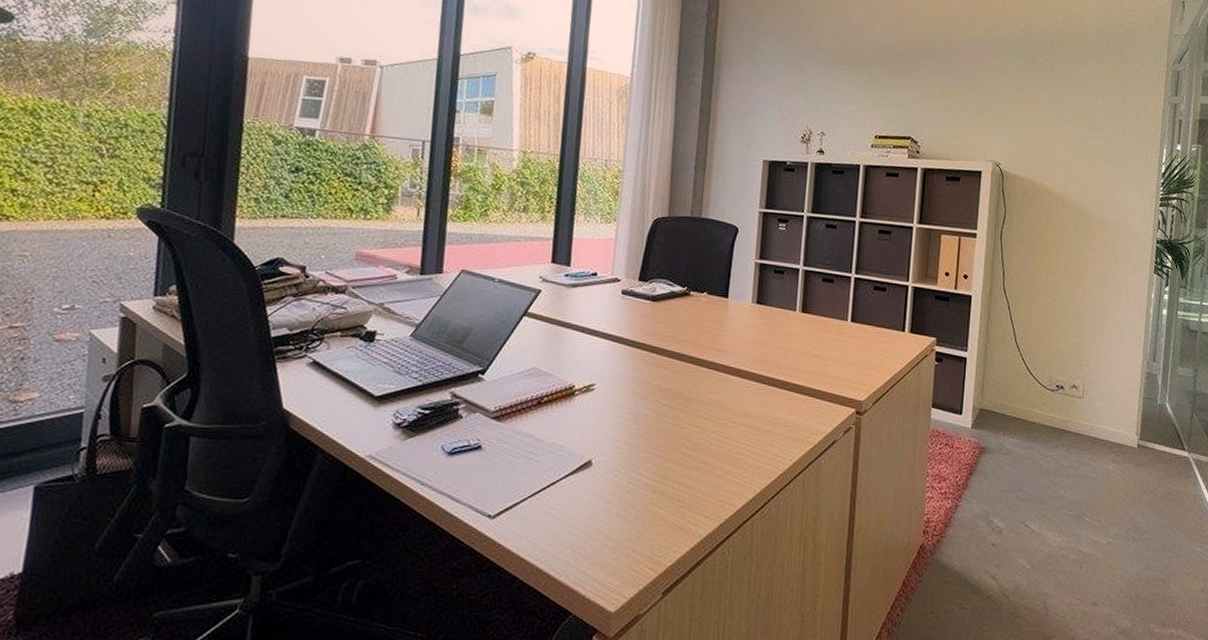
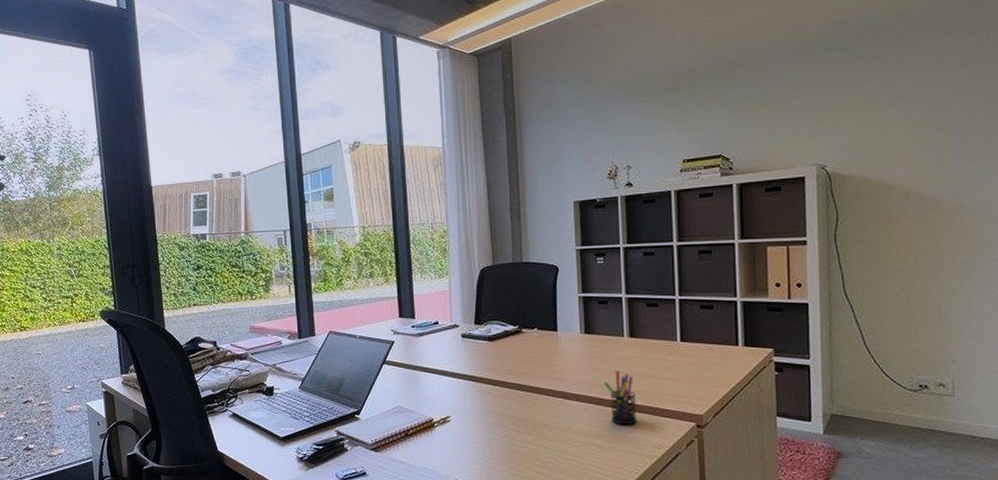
pen holder: none [769,347,800,408] -> present [604,371,638,425]

